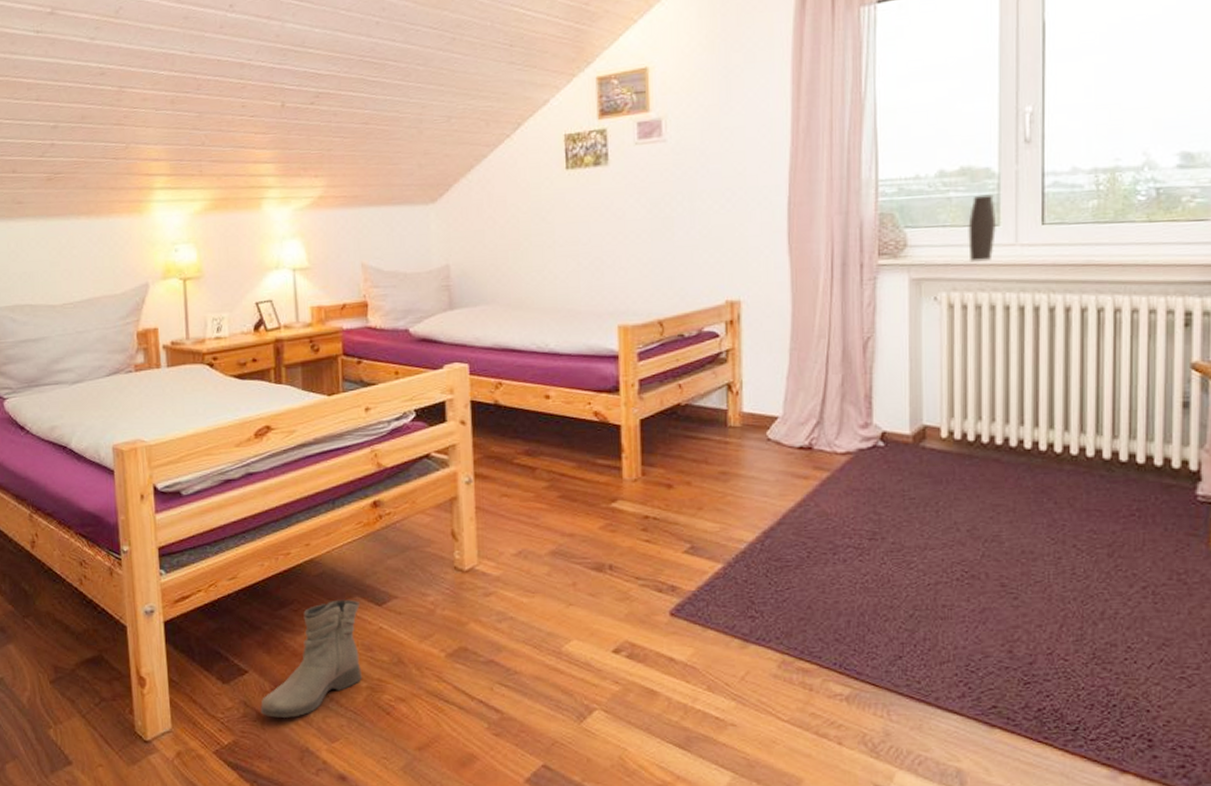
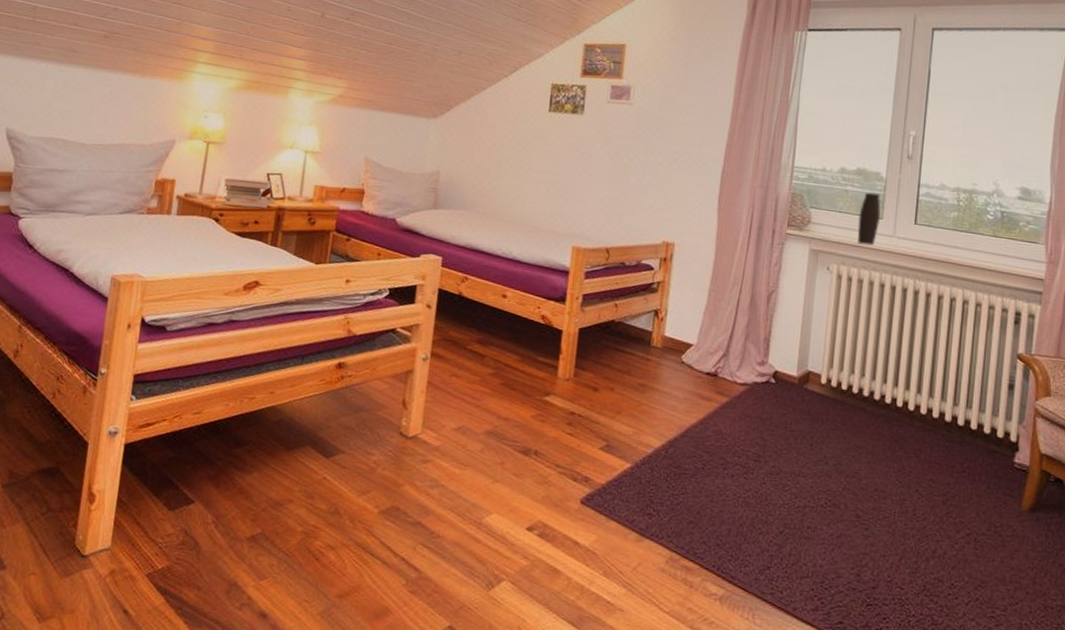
books: none [211,311,271,347] -> present [224,177,276,209]
boot: present [260,599,362,718] -> none [199,446,309,551]

